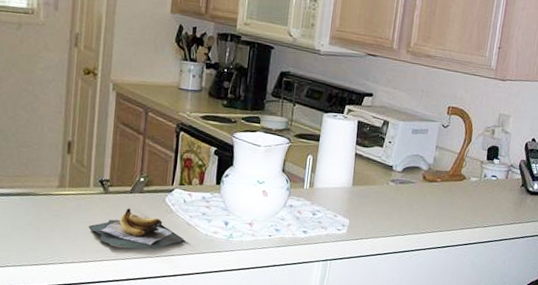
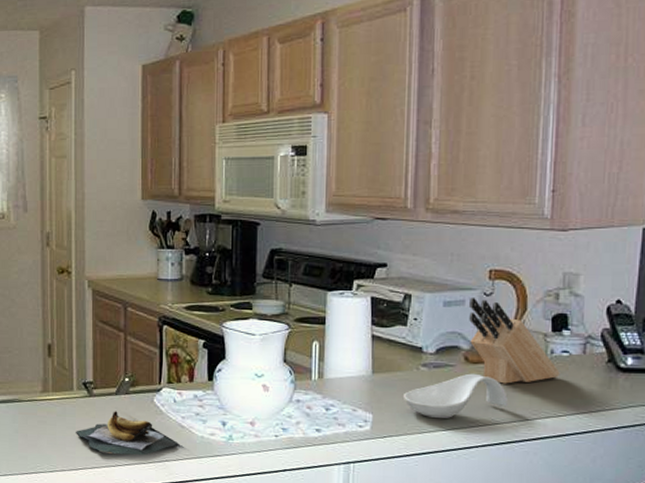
spoon rest: none [374,189,451,226] -> present [402,373,509,418]
knife block: none [428,128,489,200] -> present [469,298,561,384]

